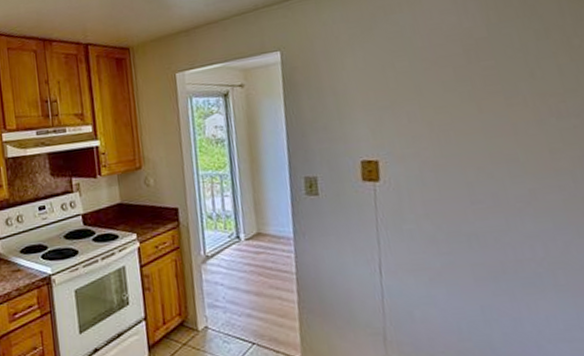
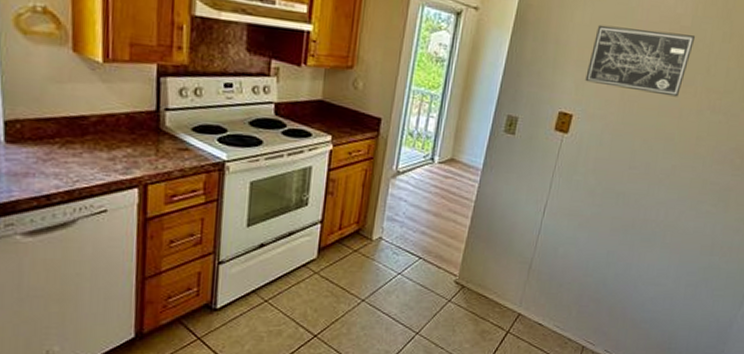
wall art: none [375,44,504,124] -> present [585,24,696,97]

